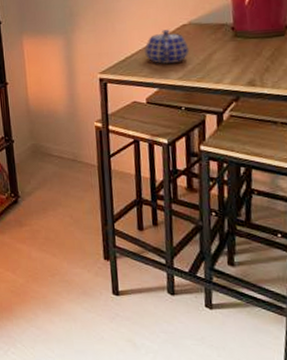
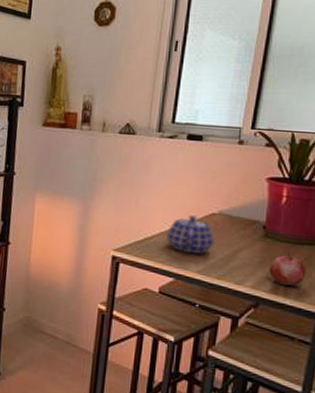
fruit: none [243,46,279,76] -> present [269,252,307,286]

